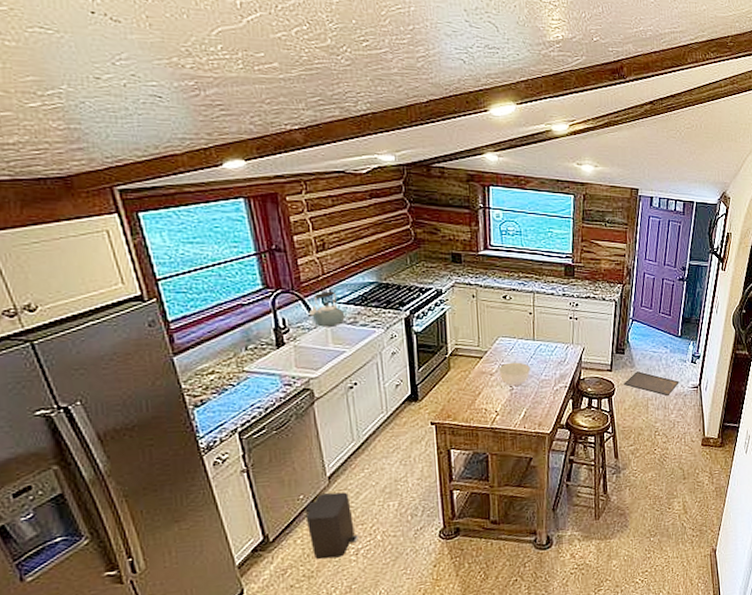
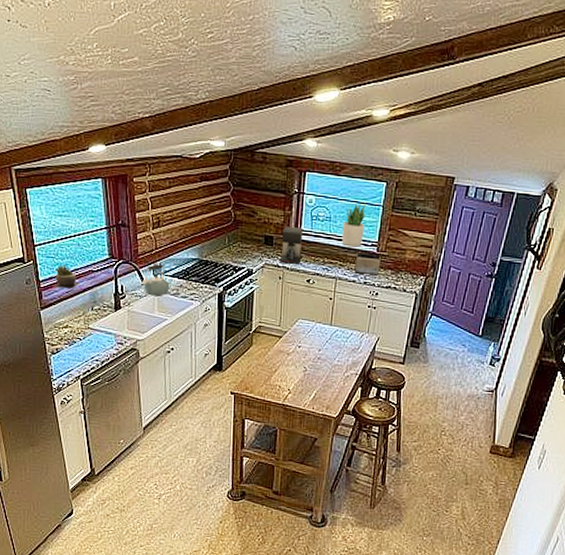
succulent plant: none [189,300,228,329] -> present [54,265,81,290]
pedal bin: present [305,492,360,559] -> none [123,441,163,498]
coffee maker: none [470,242,495,281] -> present [279,226,304,264]
bowl: present [498,362,530,386] -> none [295,344,325,368]
planter: none [534,216,558,260] -> present [342,203,367,247]
toaster: none [551,265,578,287] -> present [354,253,382,276]
doormat: present [624,371,679,396] -> none [415,367,474,396]

